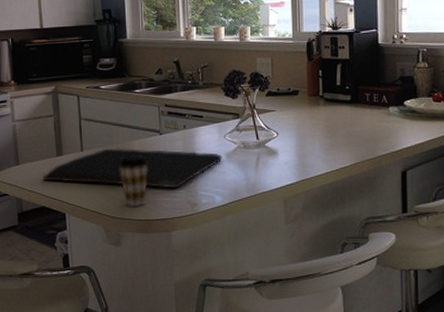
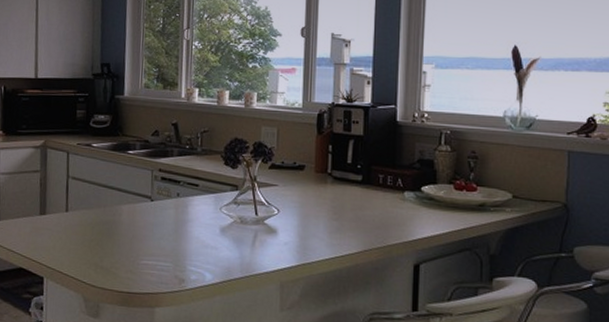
cutting board: present [43,148,223,189] -> none [23,211,217,261]
coffee cup: present [118,155,149,208] -> none [103,220,137,278]

